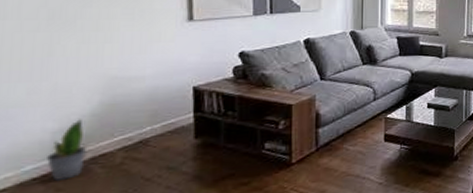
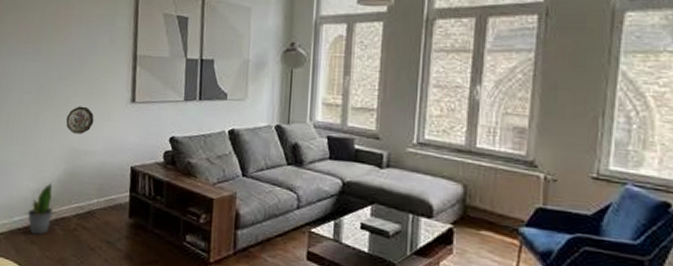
decorative plate: none [97,29,139,60] -> present [66,106,94,134]

